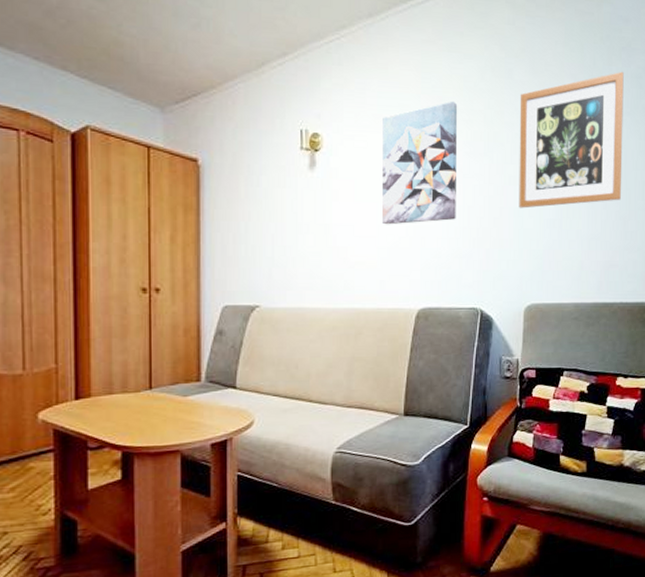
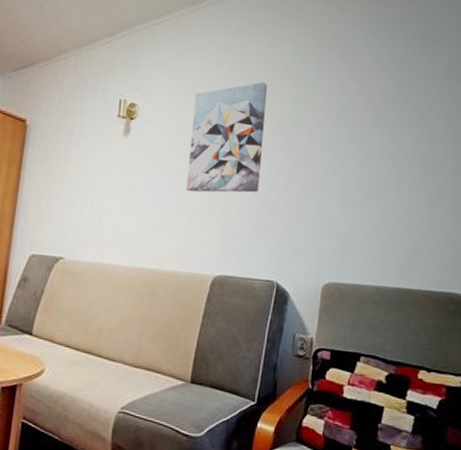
wall art: present [519,71,624,209] -> none [322,62,435,187]

